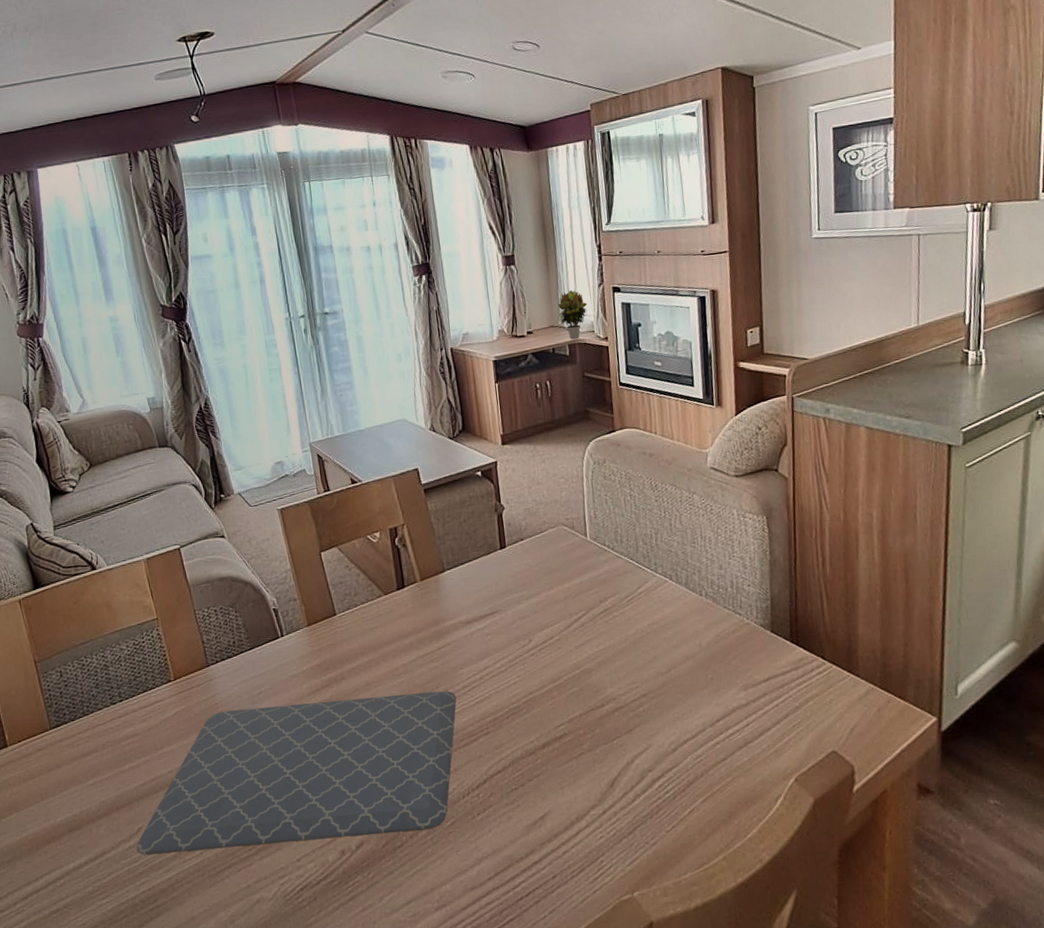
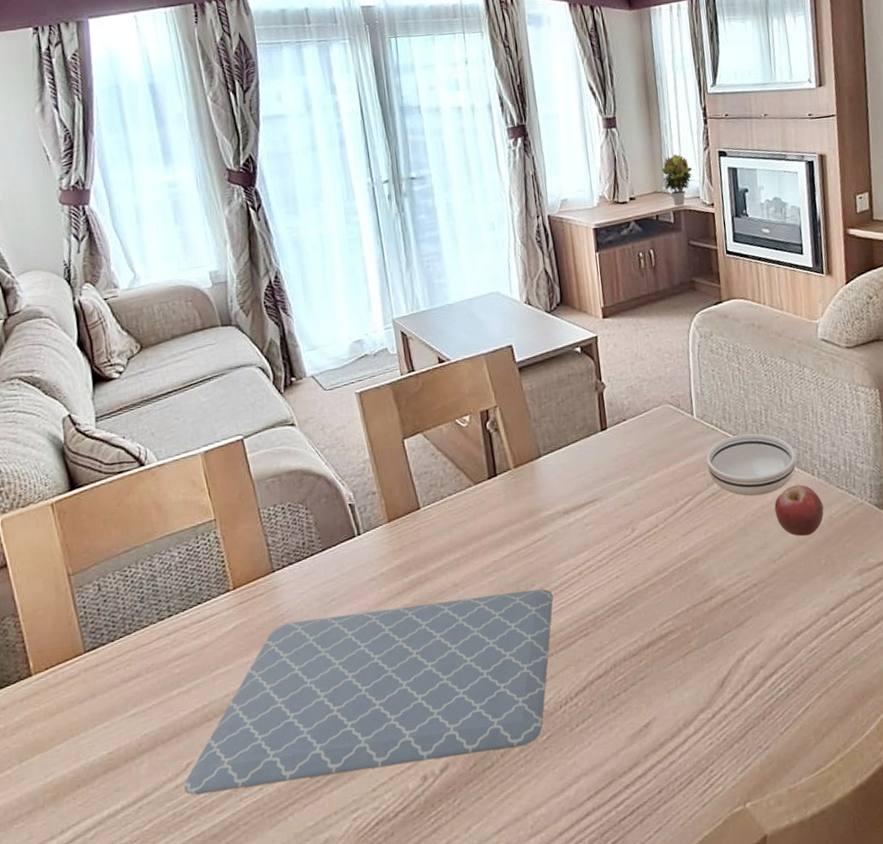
bowl: none [599,555,685,614] -> present [706,433,796,496]
fruit: none [663,604,711,652] -> present [774,484,824,537]

